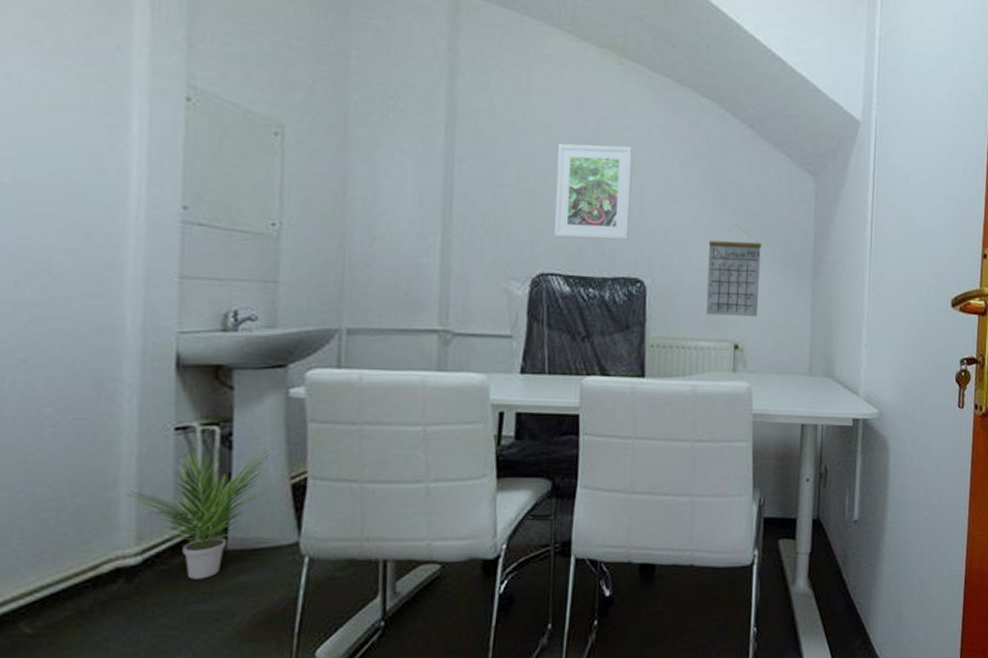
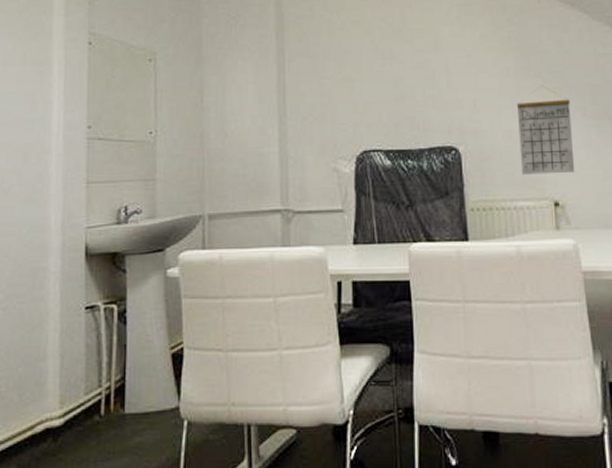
potted plant: present [125,449,270,579] -> none [51,324,154,440]
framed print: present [553,143,633,241] -> none [369,26,441,117]

